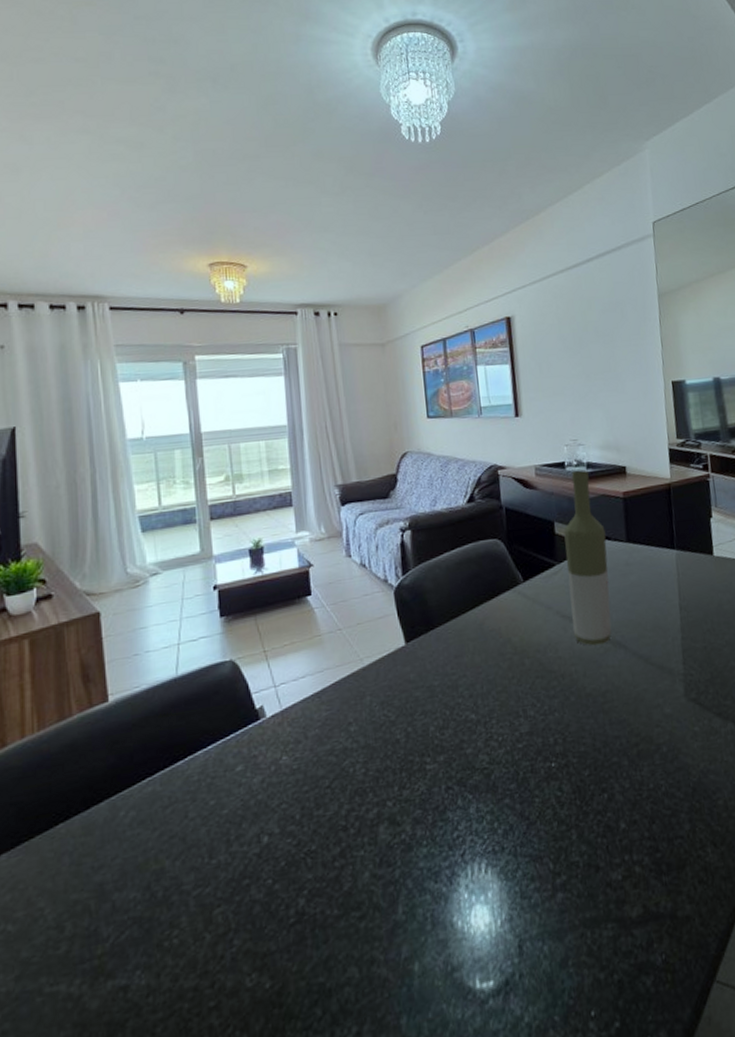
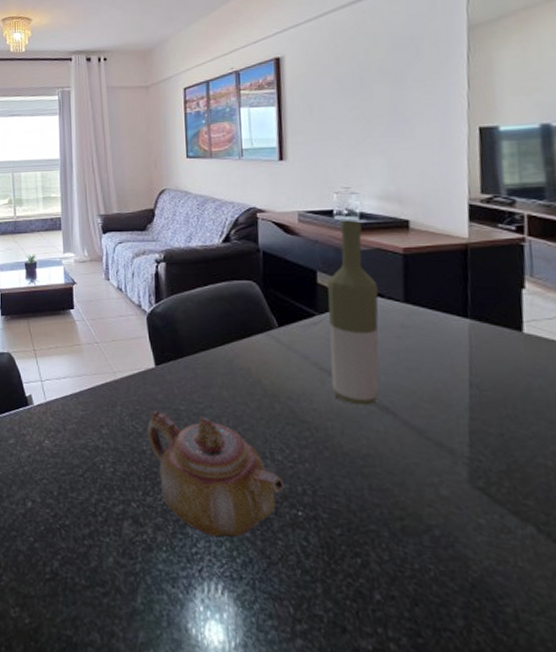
teapot: none [400,688,538,815] -> present [147,411,285,538]

